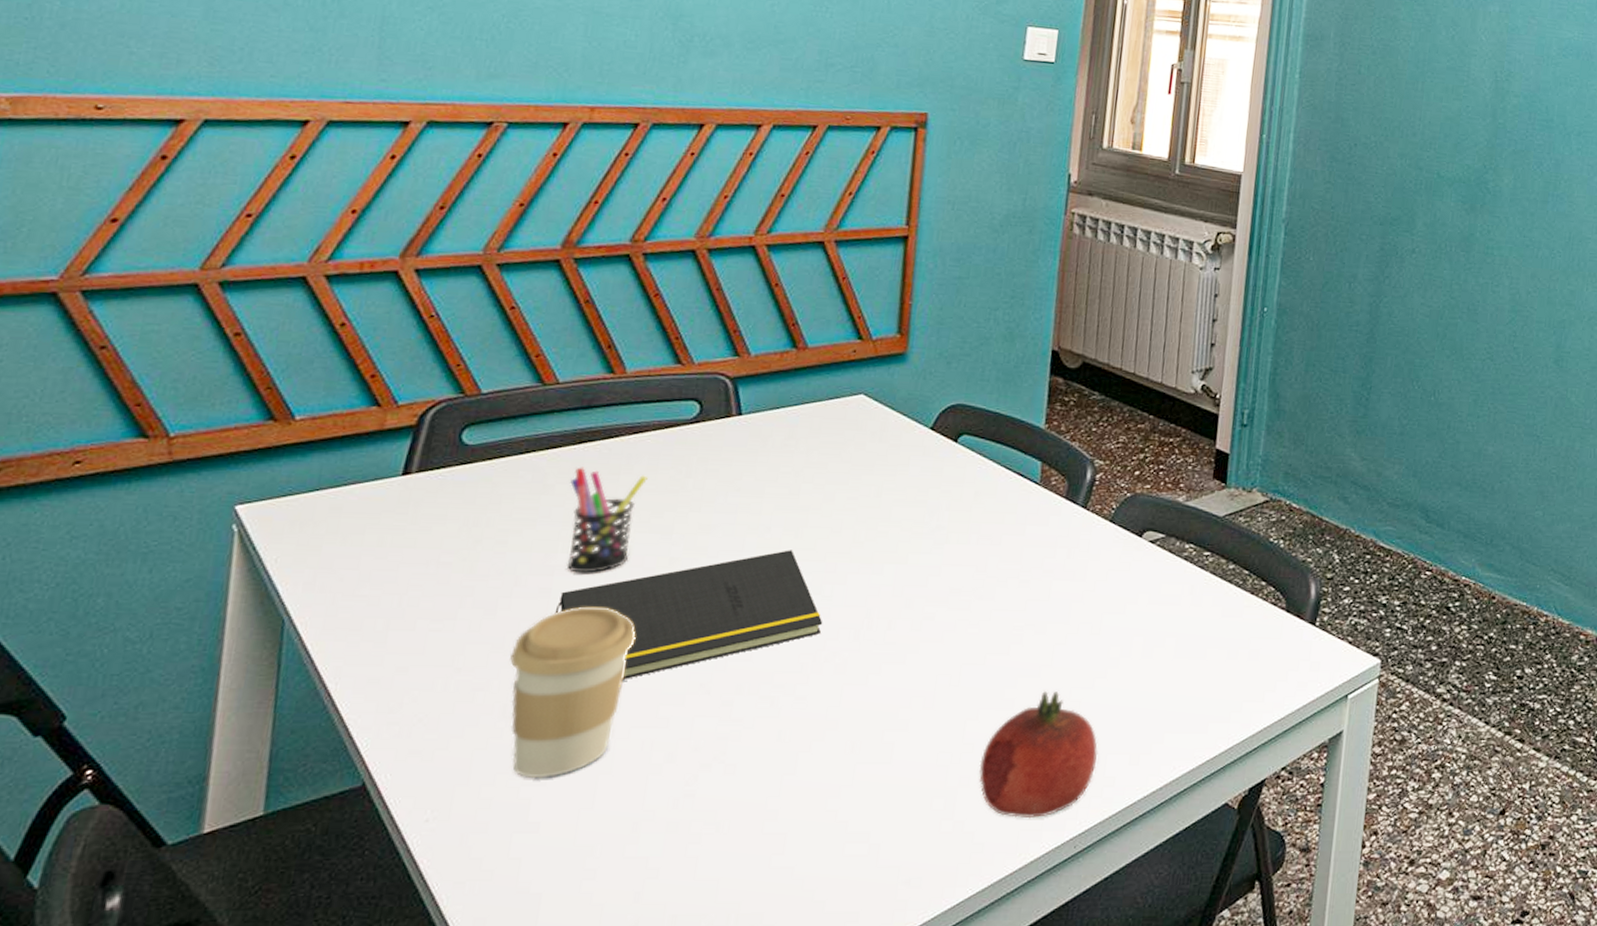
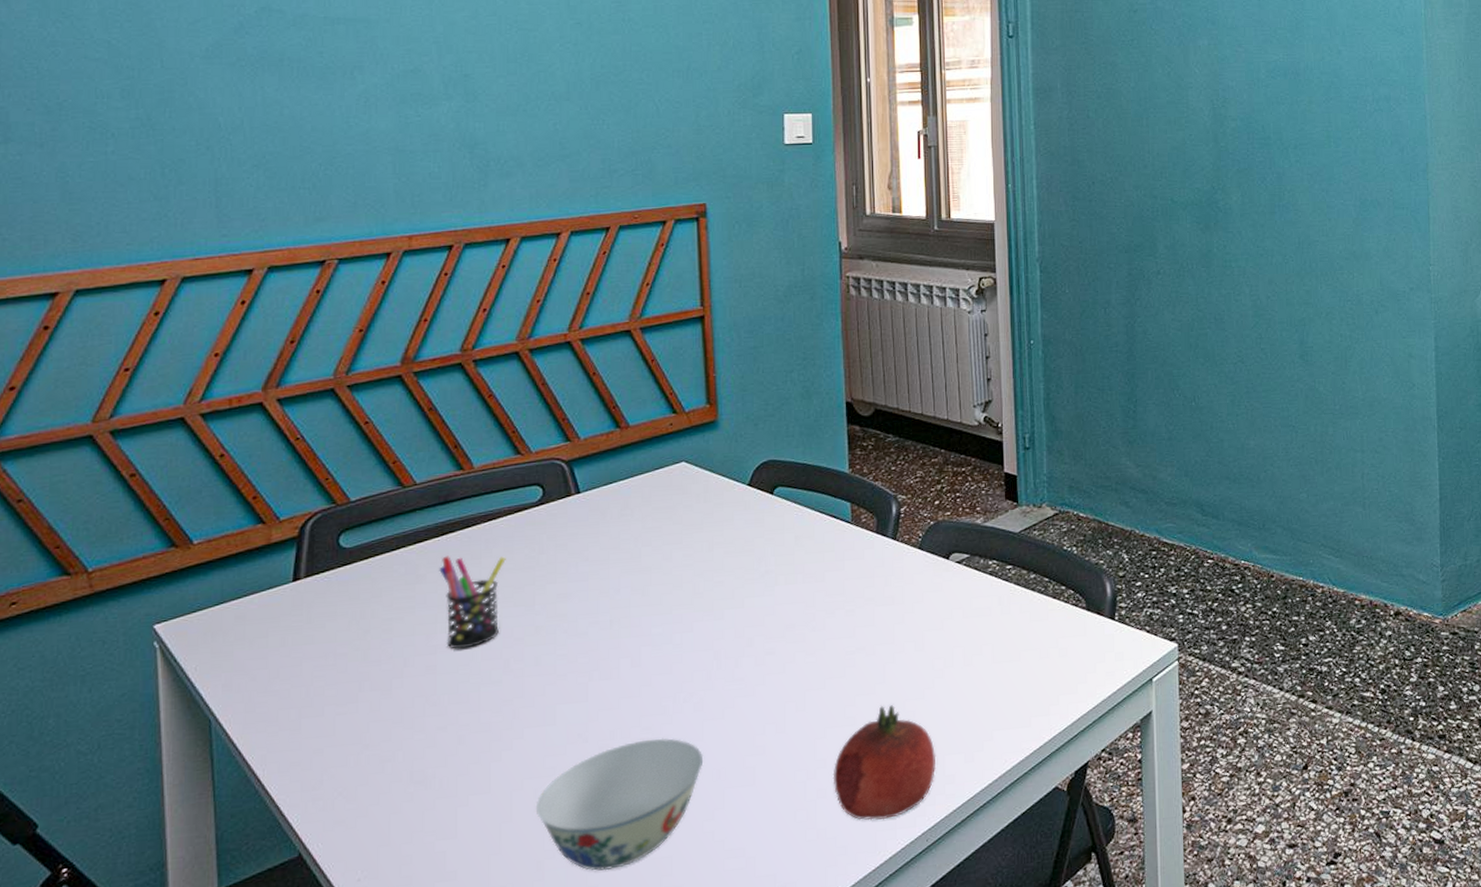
coffee cup: present [510,606,636,779] -> none [410,676,516,833]
notepad: present [554,550,823,679] -> none [442,607,678,738]
bowl: none [640,699,839,841] -> present [535,738,704,871]

